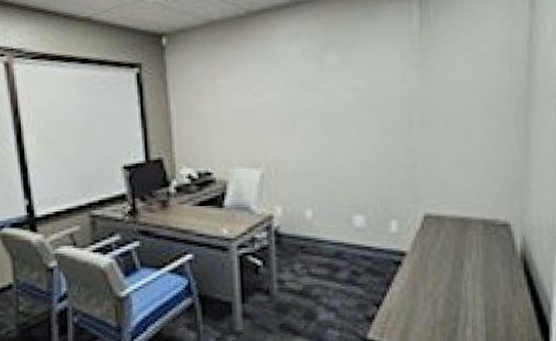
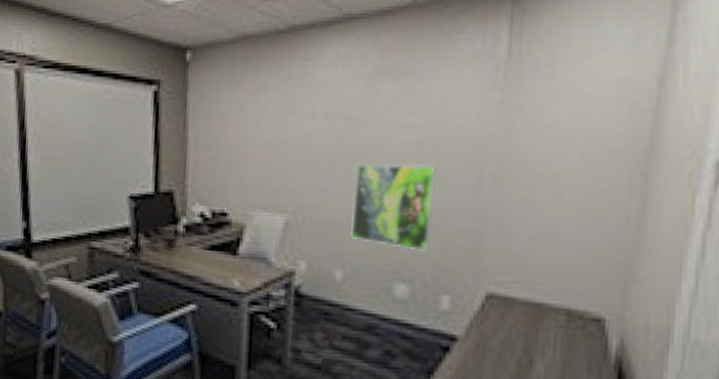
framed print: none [313,117,378,187] -> present [351,164,437,251]

